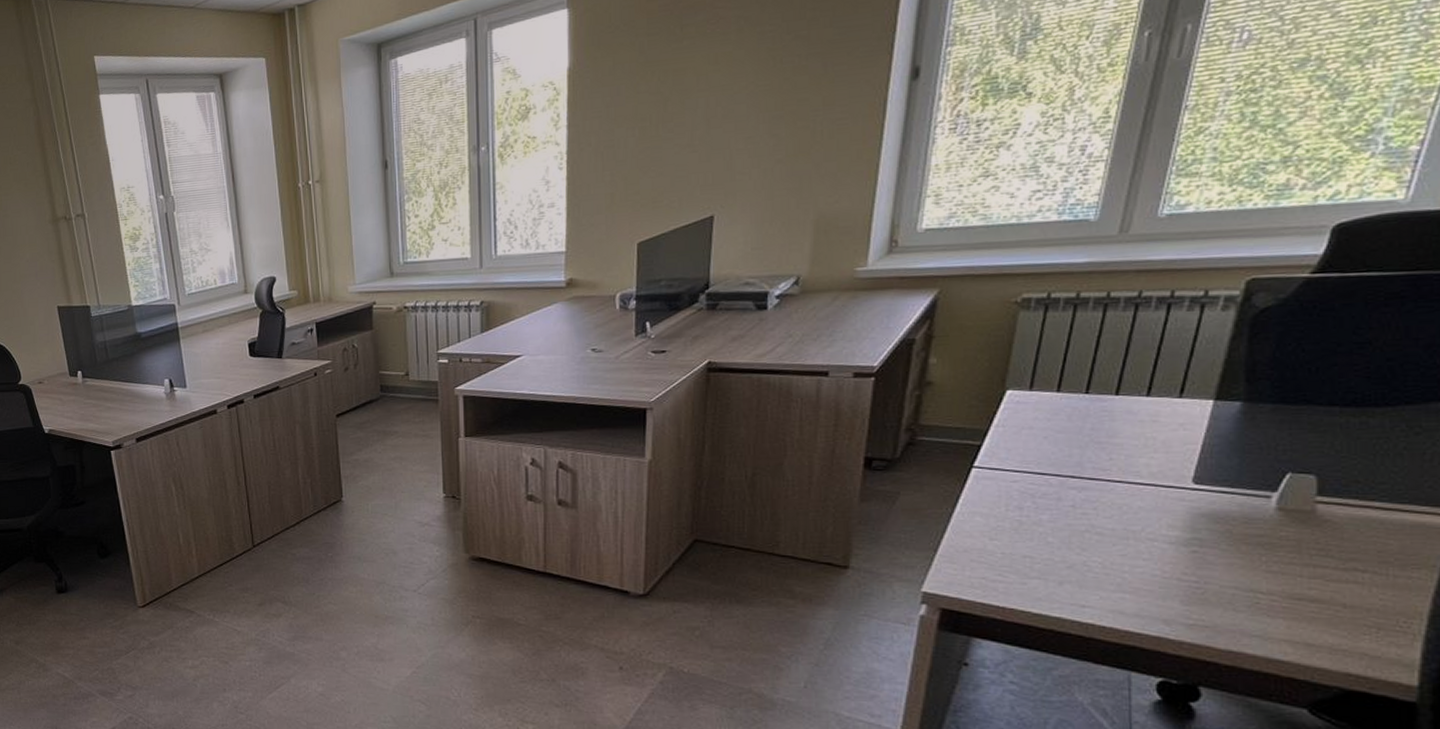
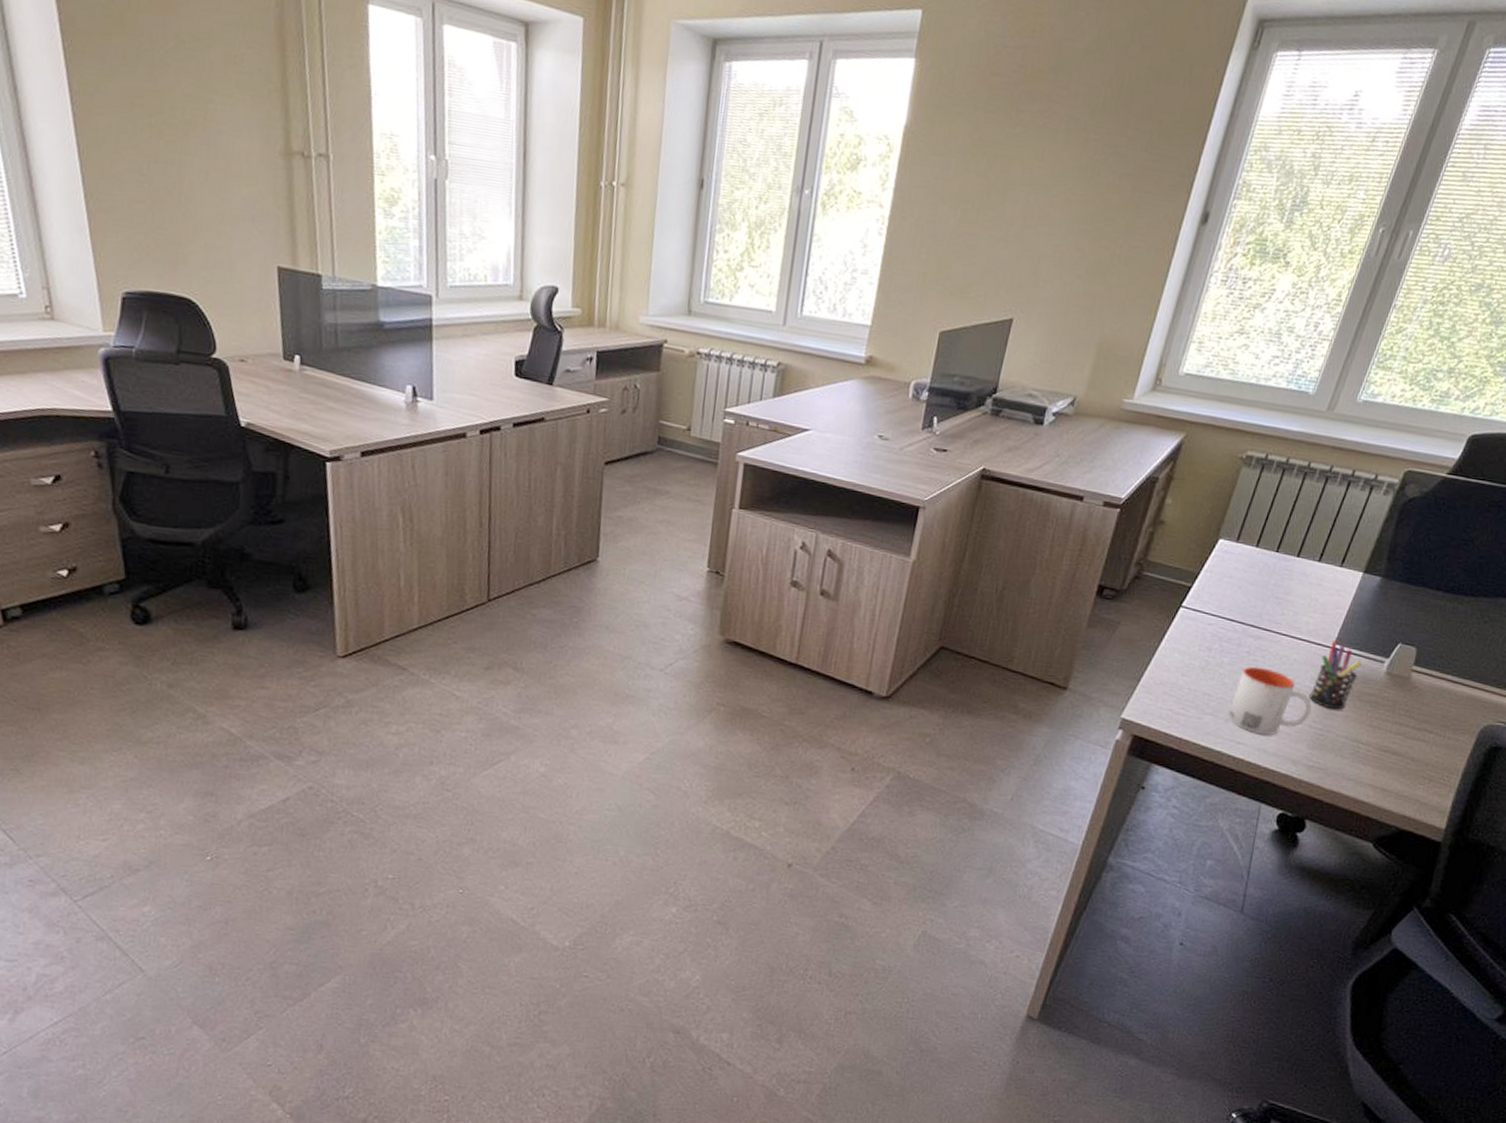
mug: none [1061,520,1176,595] -> present [1227,666,1312,736]
pen holder: none [1170,480,1238,558] -> present [1309,640,1362,710]

